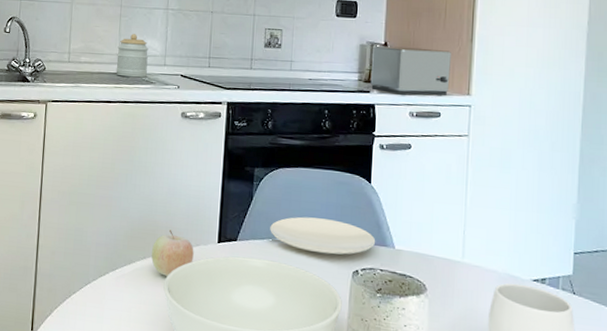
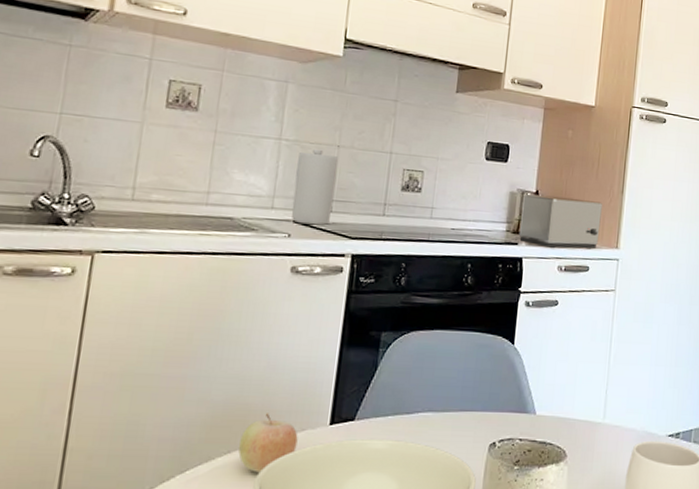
jar: present [116,34,149,78] -> none [202,167,251,223]
paper towel holder: none [179,15,212,78] -> present [291,149,338,226]
plate: present [270,216,376,255] -> none [396,386,516,427]

